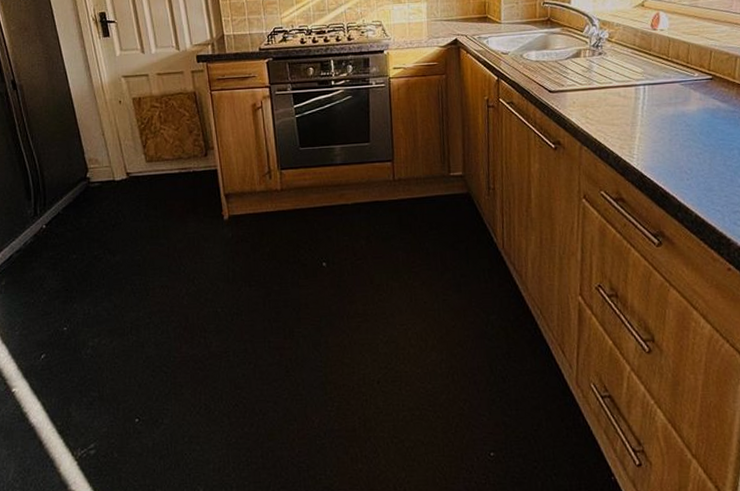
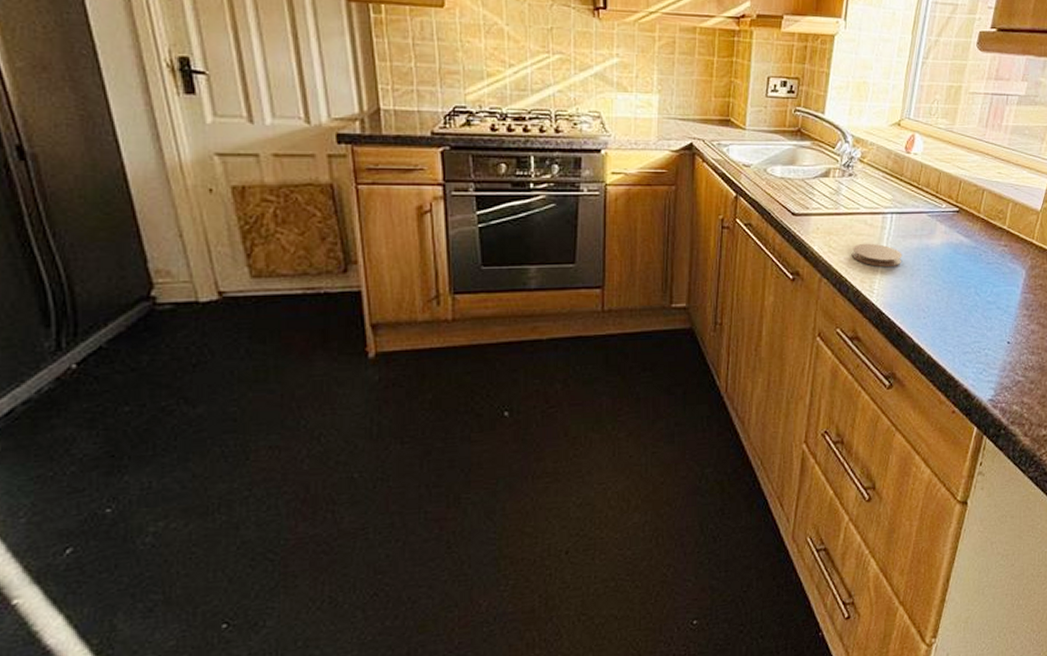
coaster: none [609,113,659,134] -> present [852,243,902,268]

